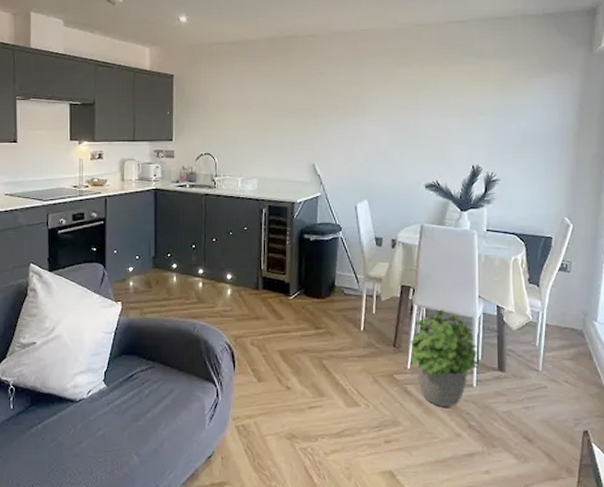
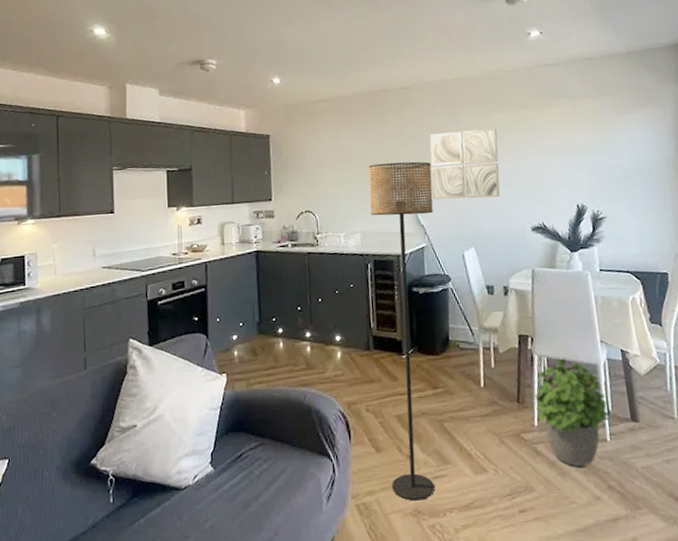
floor lamp: none [268,111,332,426] -> present [368,161,435,501]
wall art: none [331,83,401,153] -> present [430,128,501,200]

